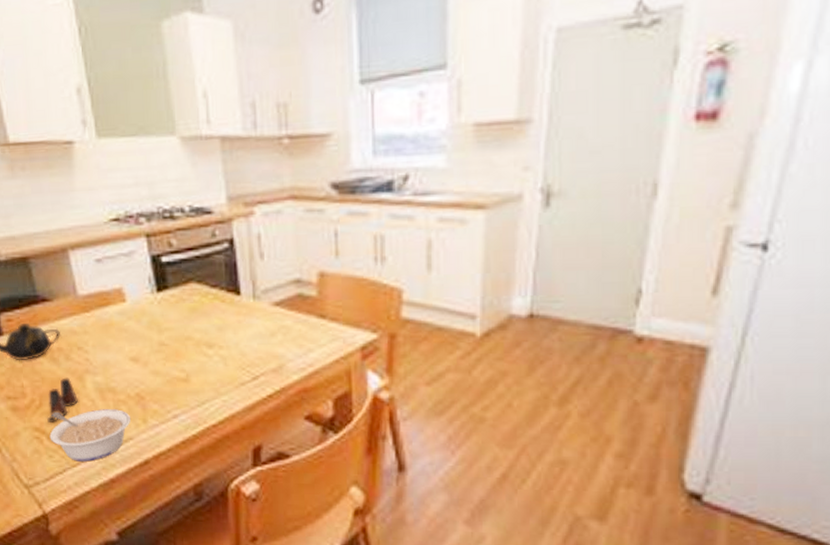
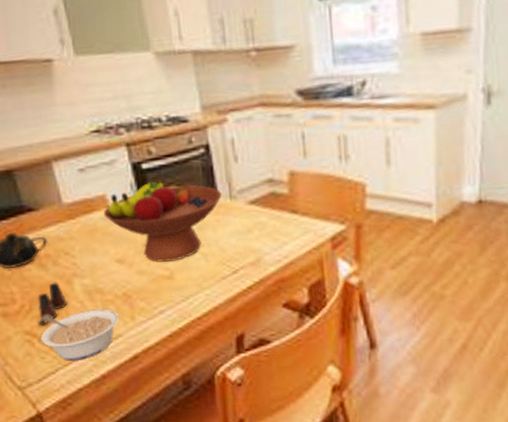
fruit bowl: none [119,276,245,363] -> present [103,181,222,262]

